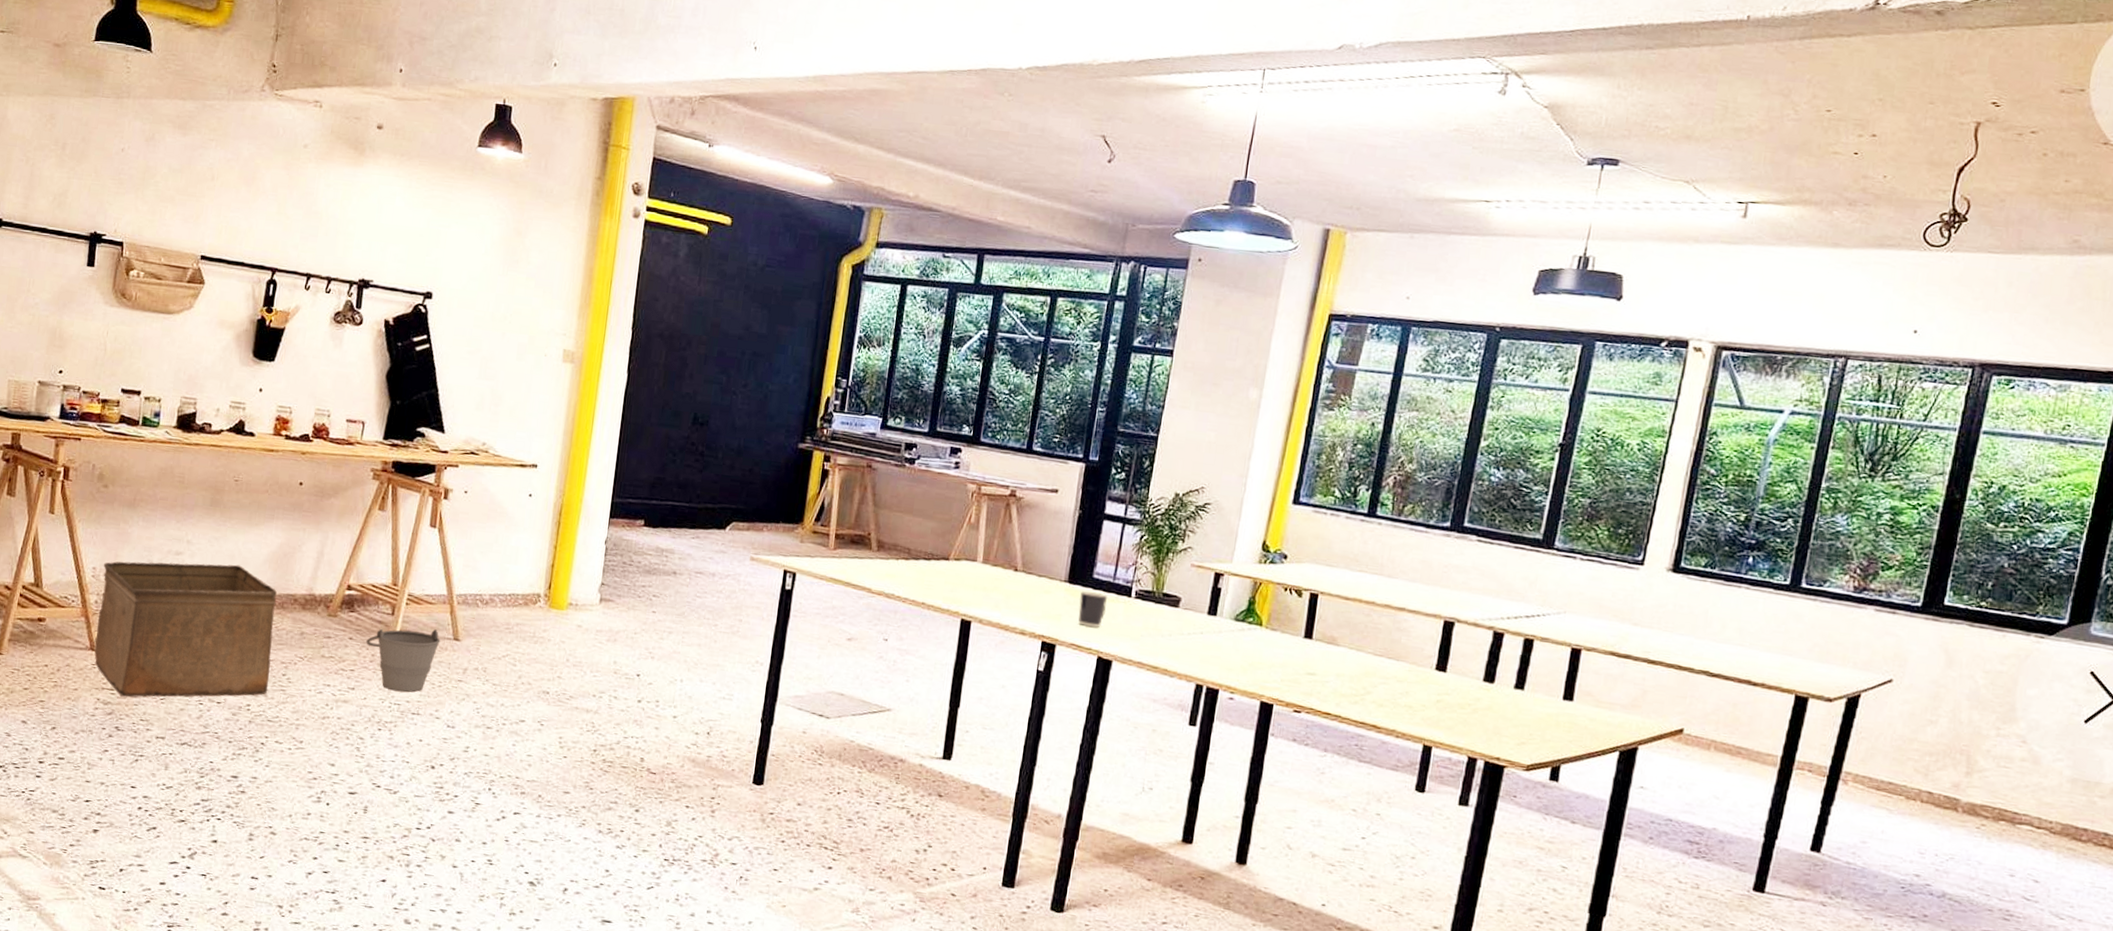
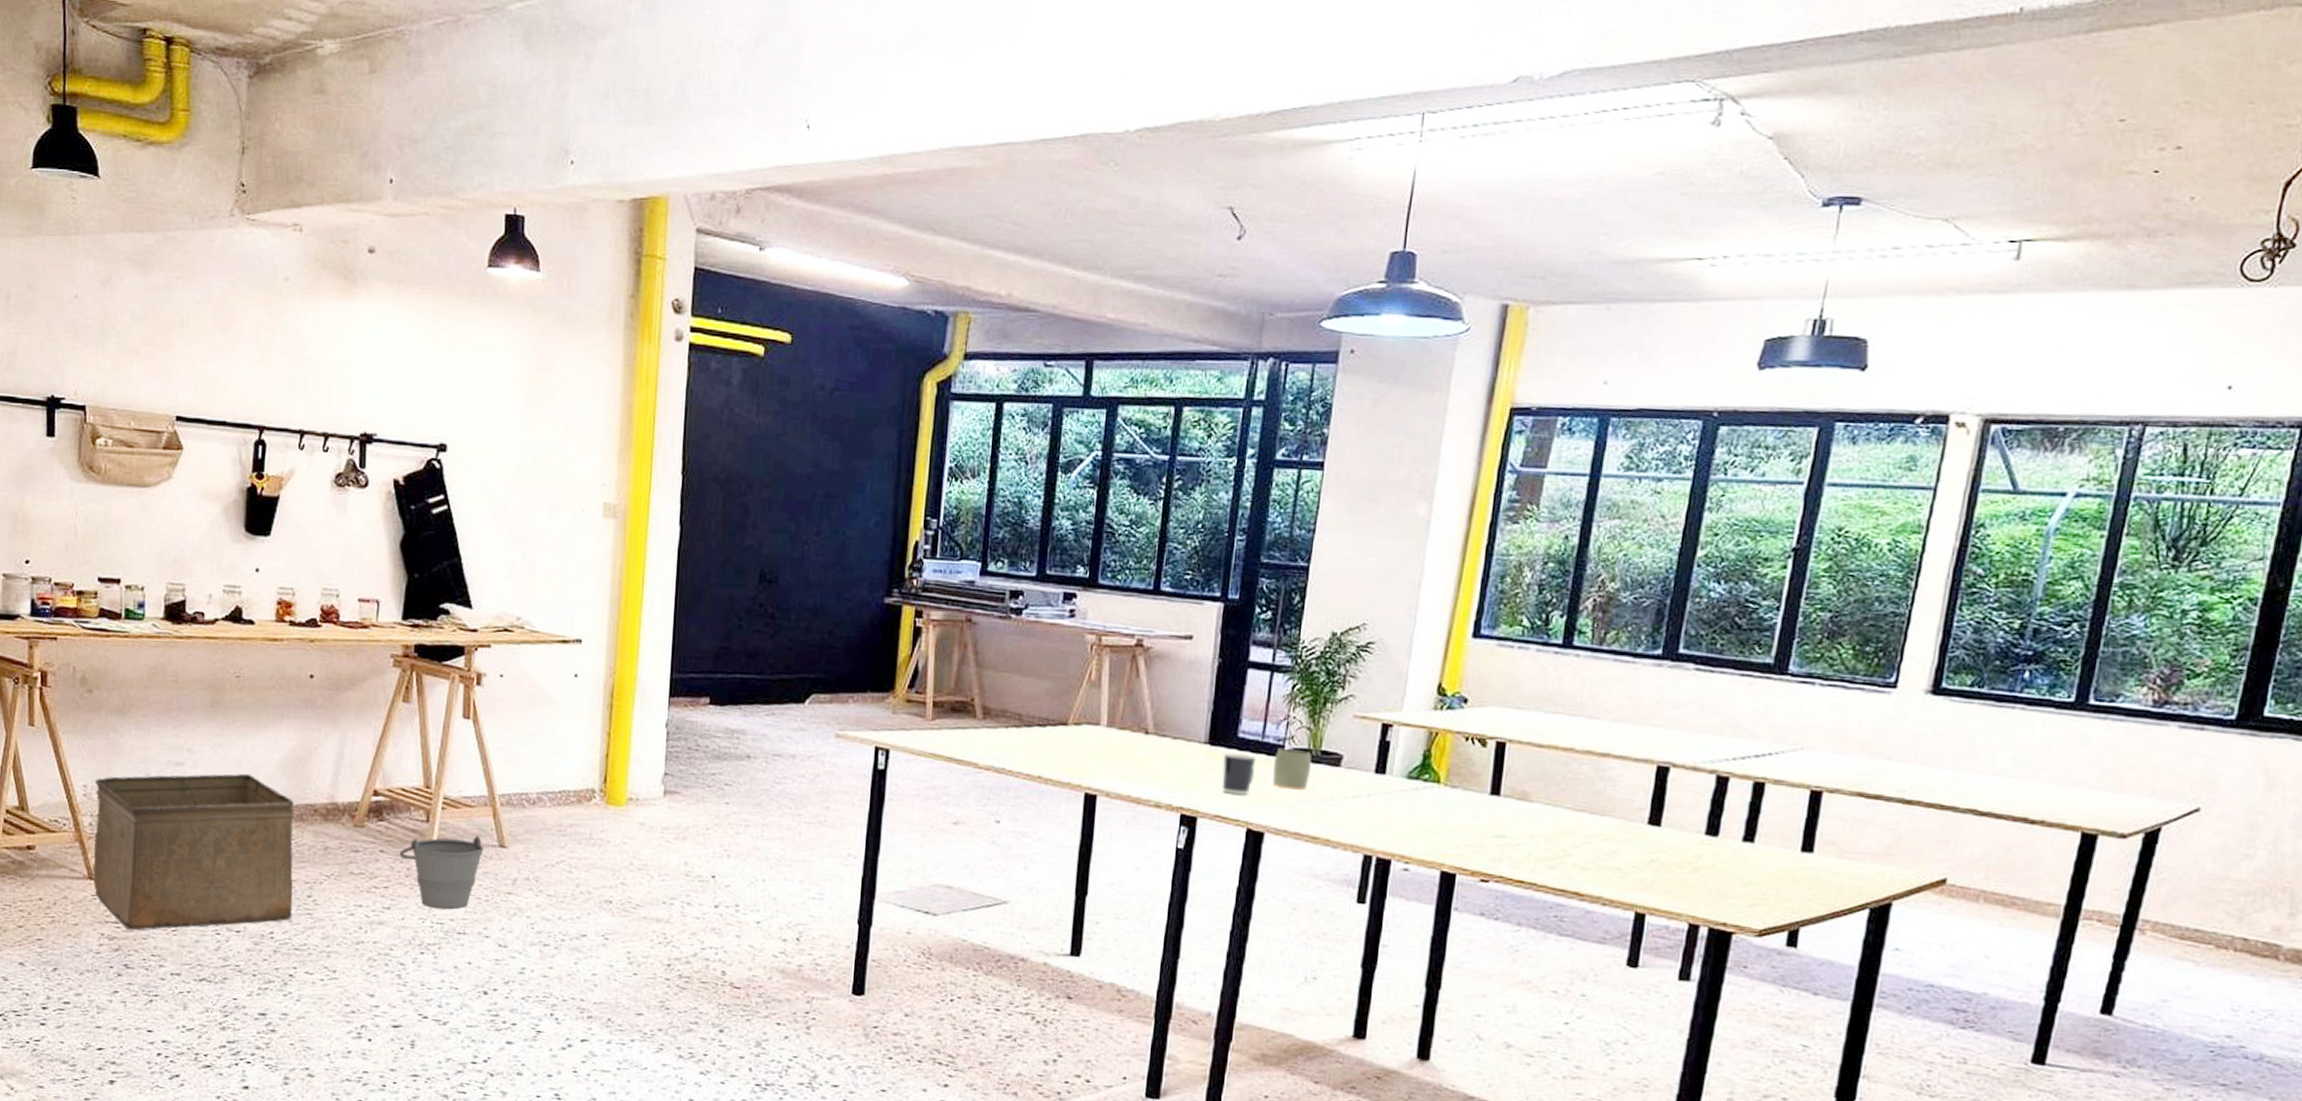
mug: none [1121,588,1155,626] -> present [1272,747,1312,790]

